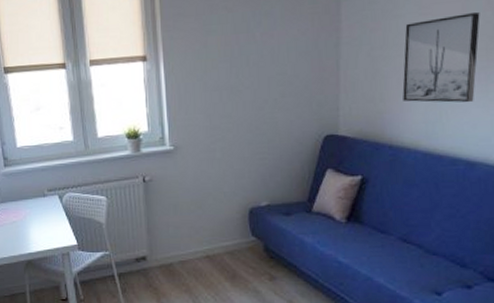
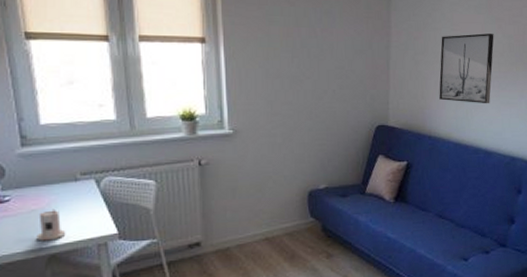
candle: none [17,221,38,249] -> present [36,208,66,241]

